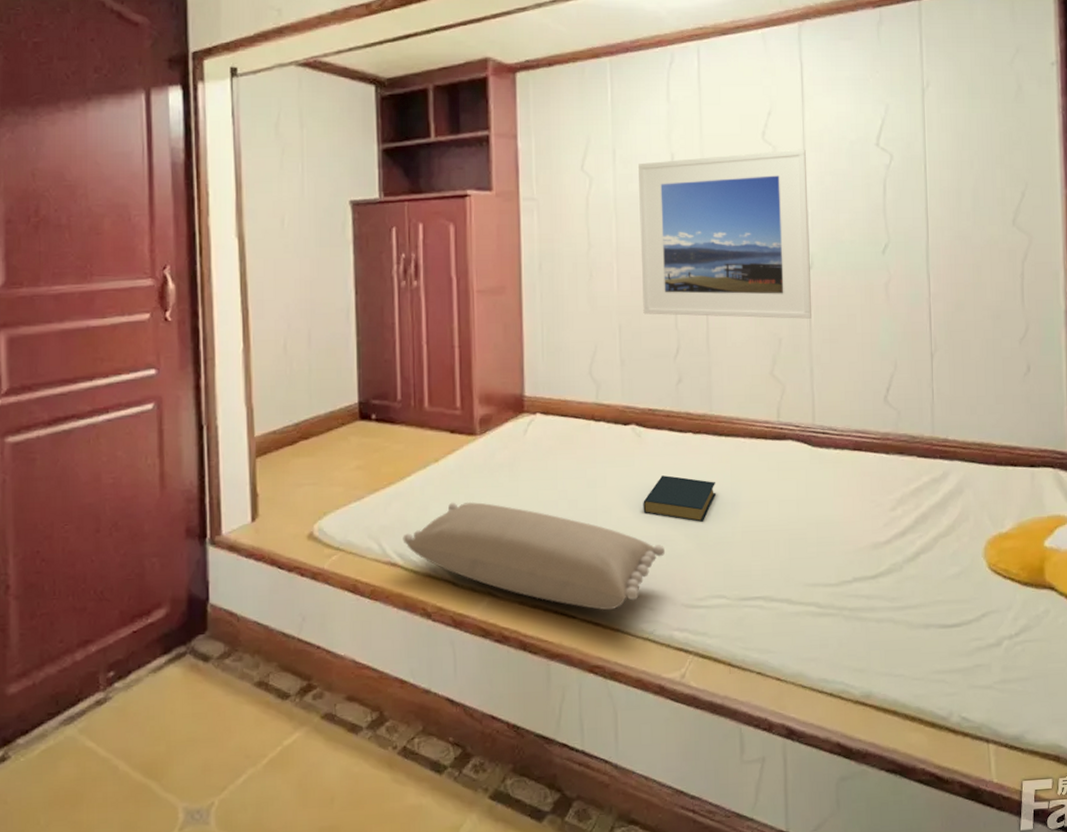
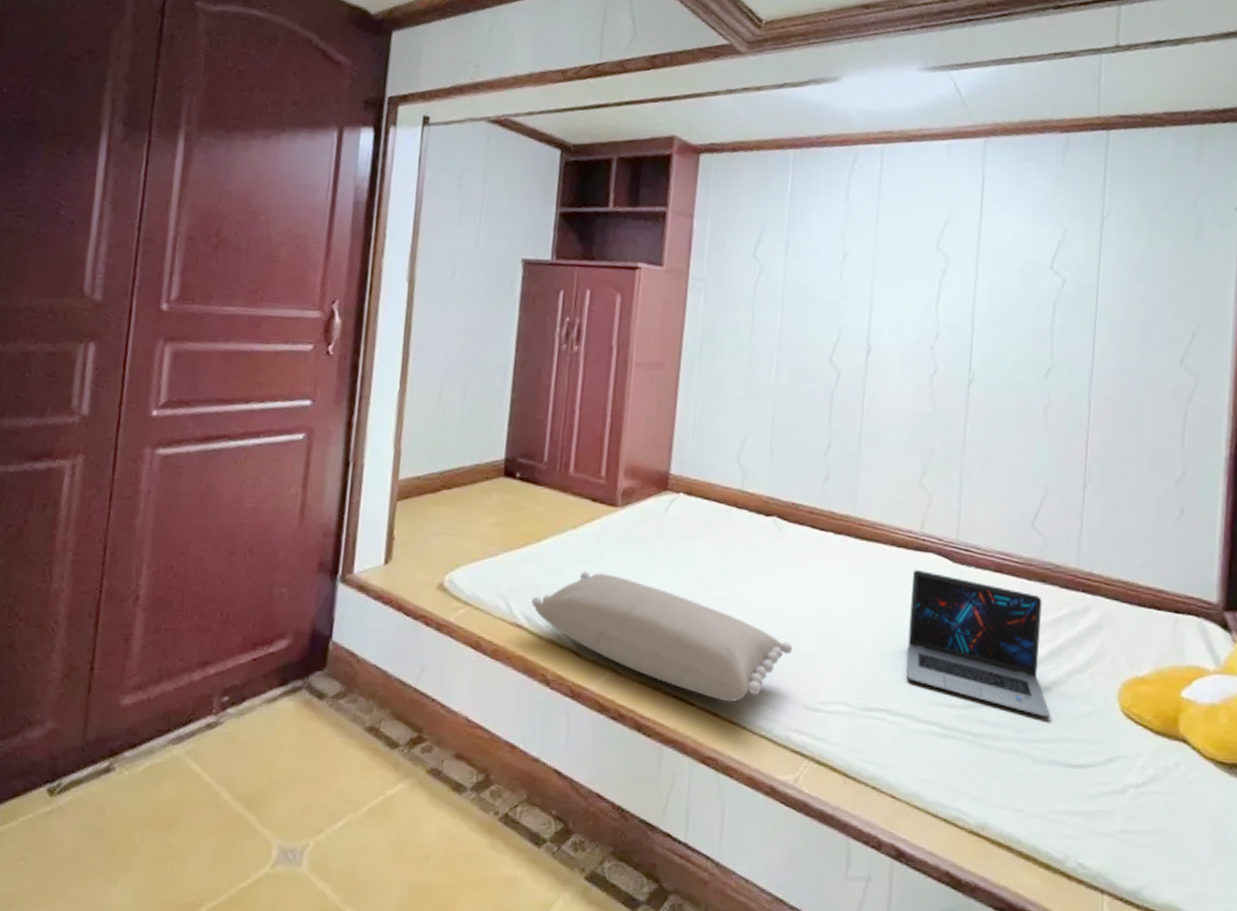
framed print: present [638,149,811,319] -> none [798,257,978,433]
hardback book: present [643,475,717,522] -> none [775,572,852,624]
laptop: none [773,458,920,584] -> present [906,570,1049,718]

